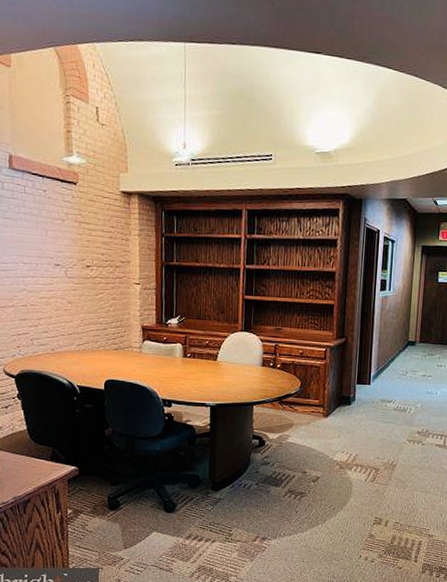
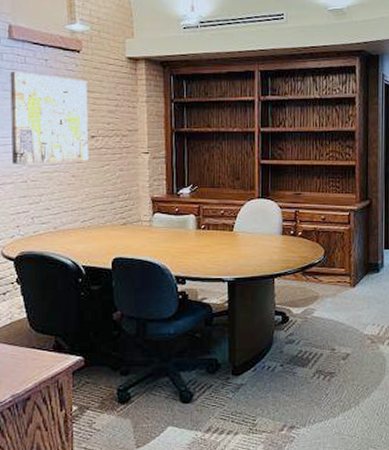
wall art: none [10,200,84,290] -> present [10,71,89,164]

